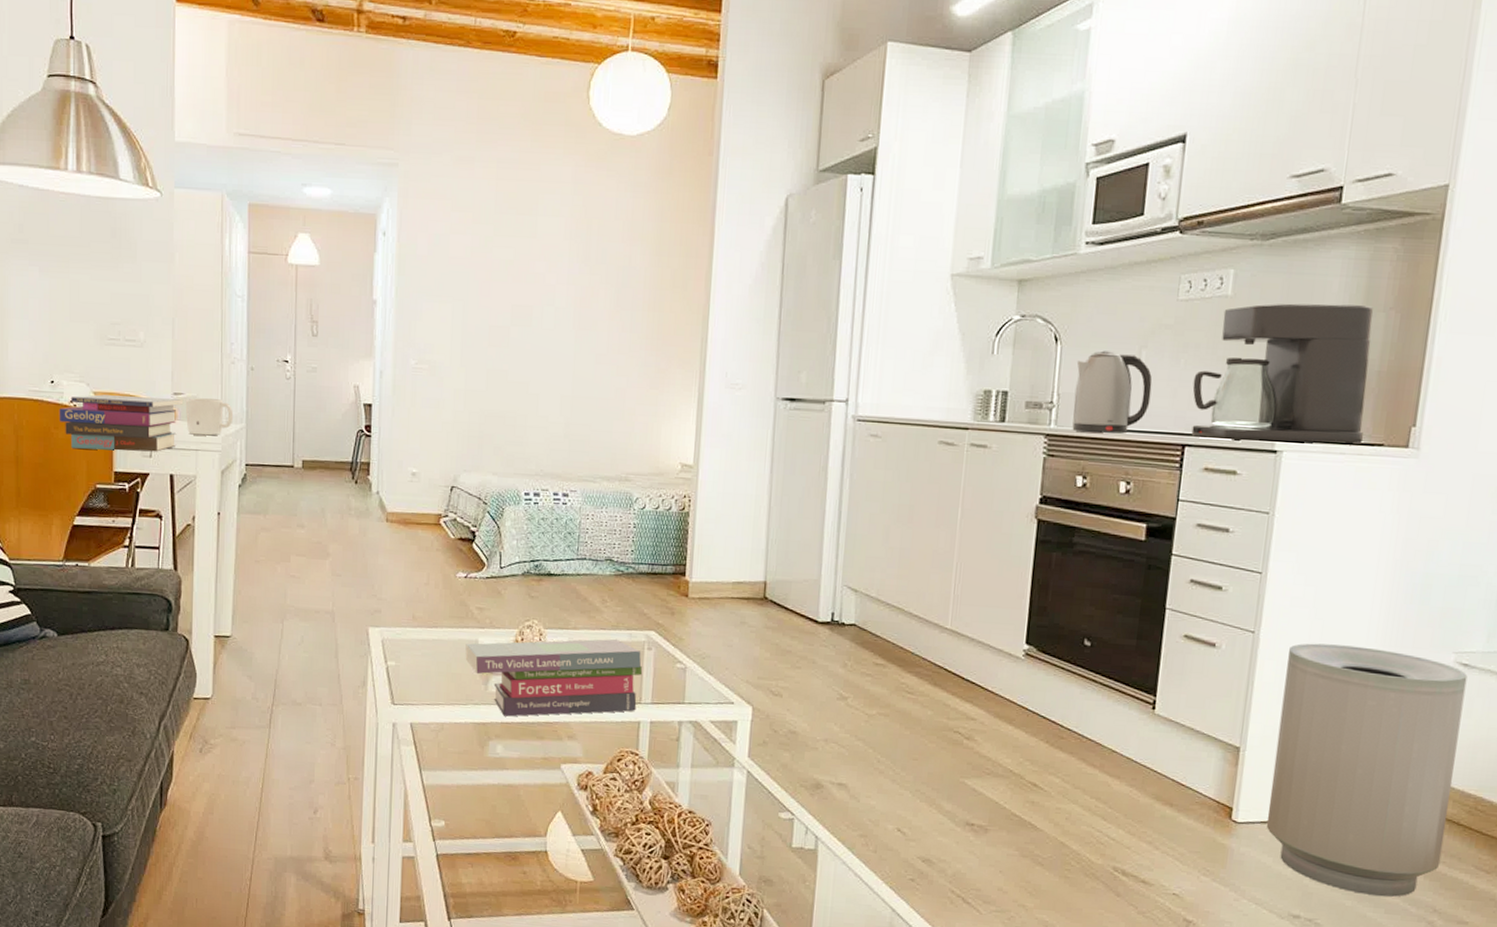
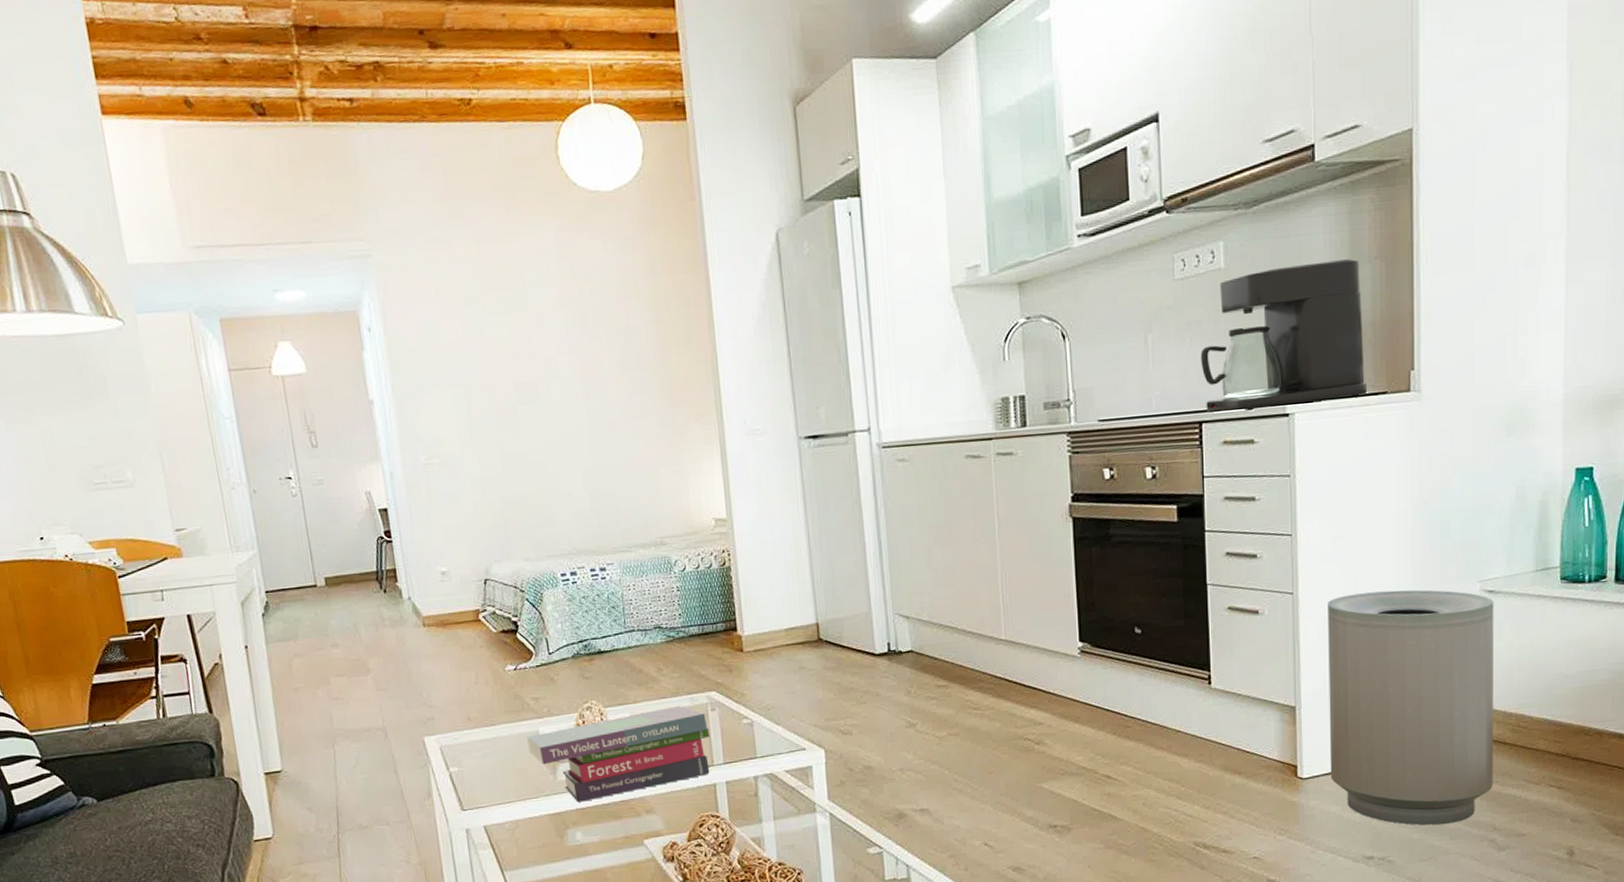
books: present [59,394,184,452] -> none [54,535,188,605]
mug: present [186,397,234,436] -> none [190,528,244,570]
kettle: present [1072,350,1152,433] -> none [1086,340,1163,425]

